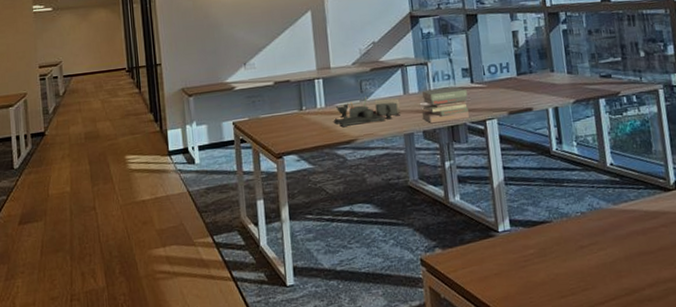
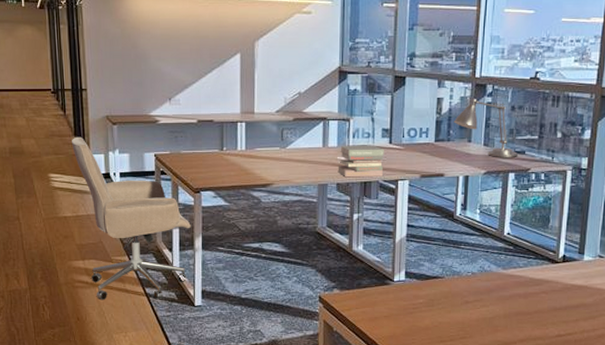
office chair: none [148,113,276,292] -> present [72,136,191,301]
desk organizer: present [334,97,401,128] -> none [253,145,318,171]
desk lamp: none [533,27,606,85] -> present [454,98,519,157]

